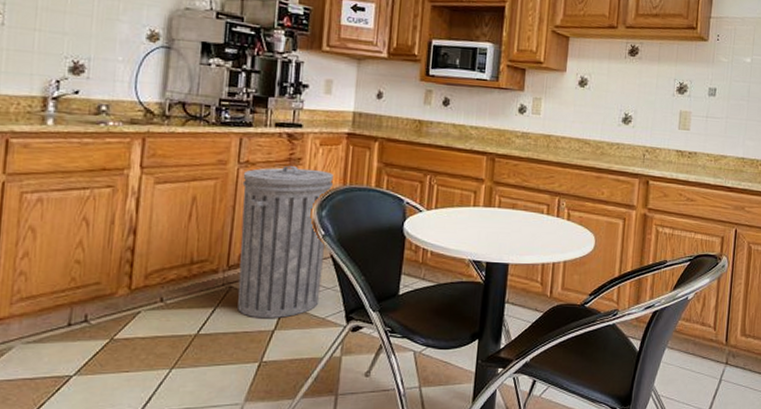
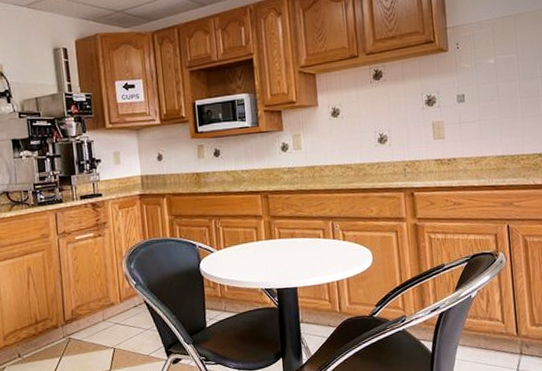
trash can: present [237,166,333,319] -> none [62,230,142,362]

